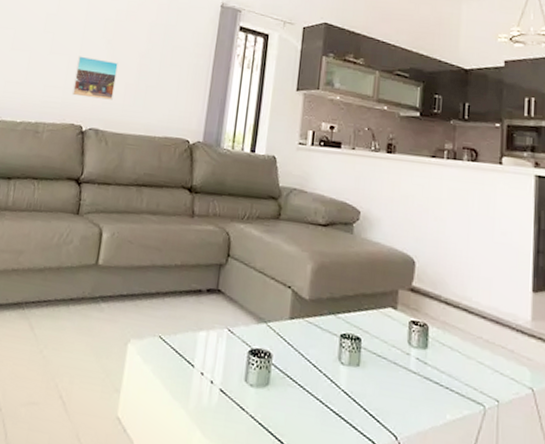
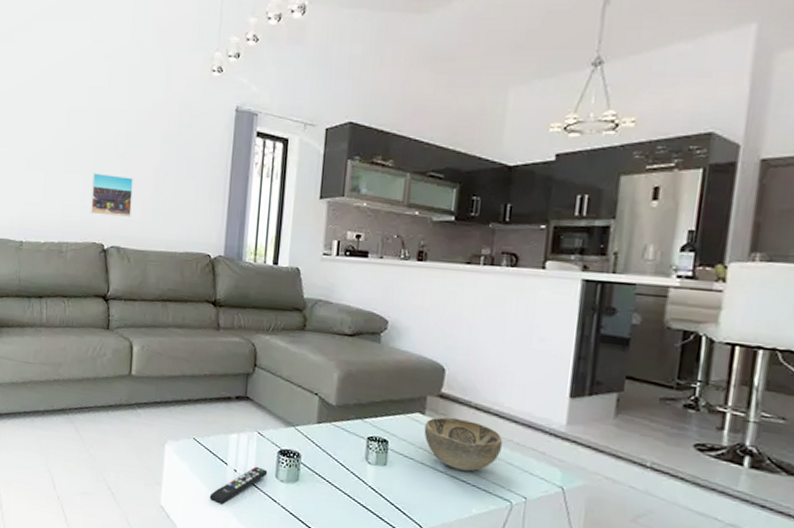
remote control: none [172,368,237,415] -> present [209,466,268,505]
decorative bowl: none [396,312,473,372] -> present [424,416,503,471]

